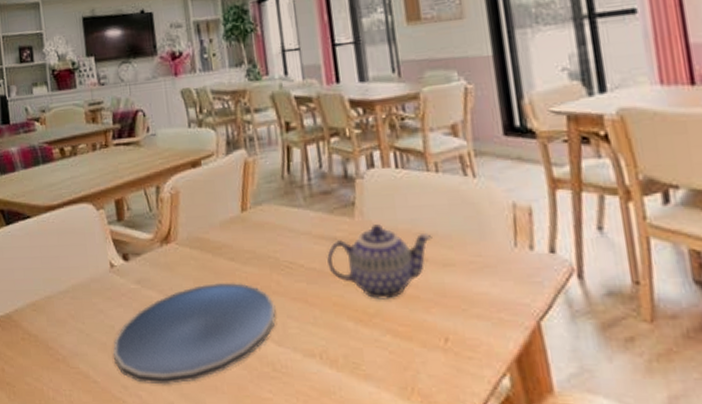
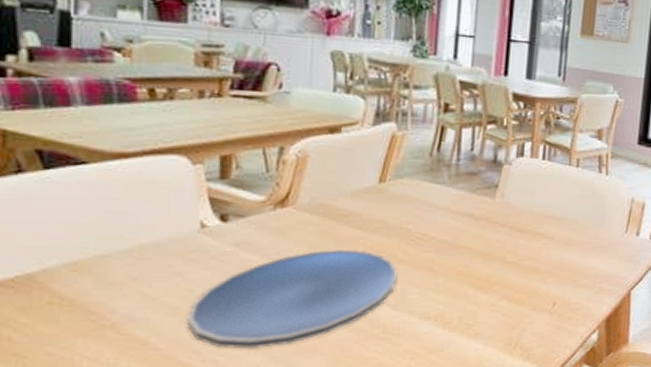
teapot: present [327,224,432,300] -> none [460,206,561,270]

